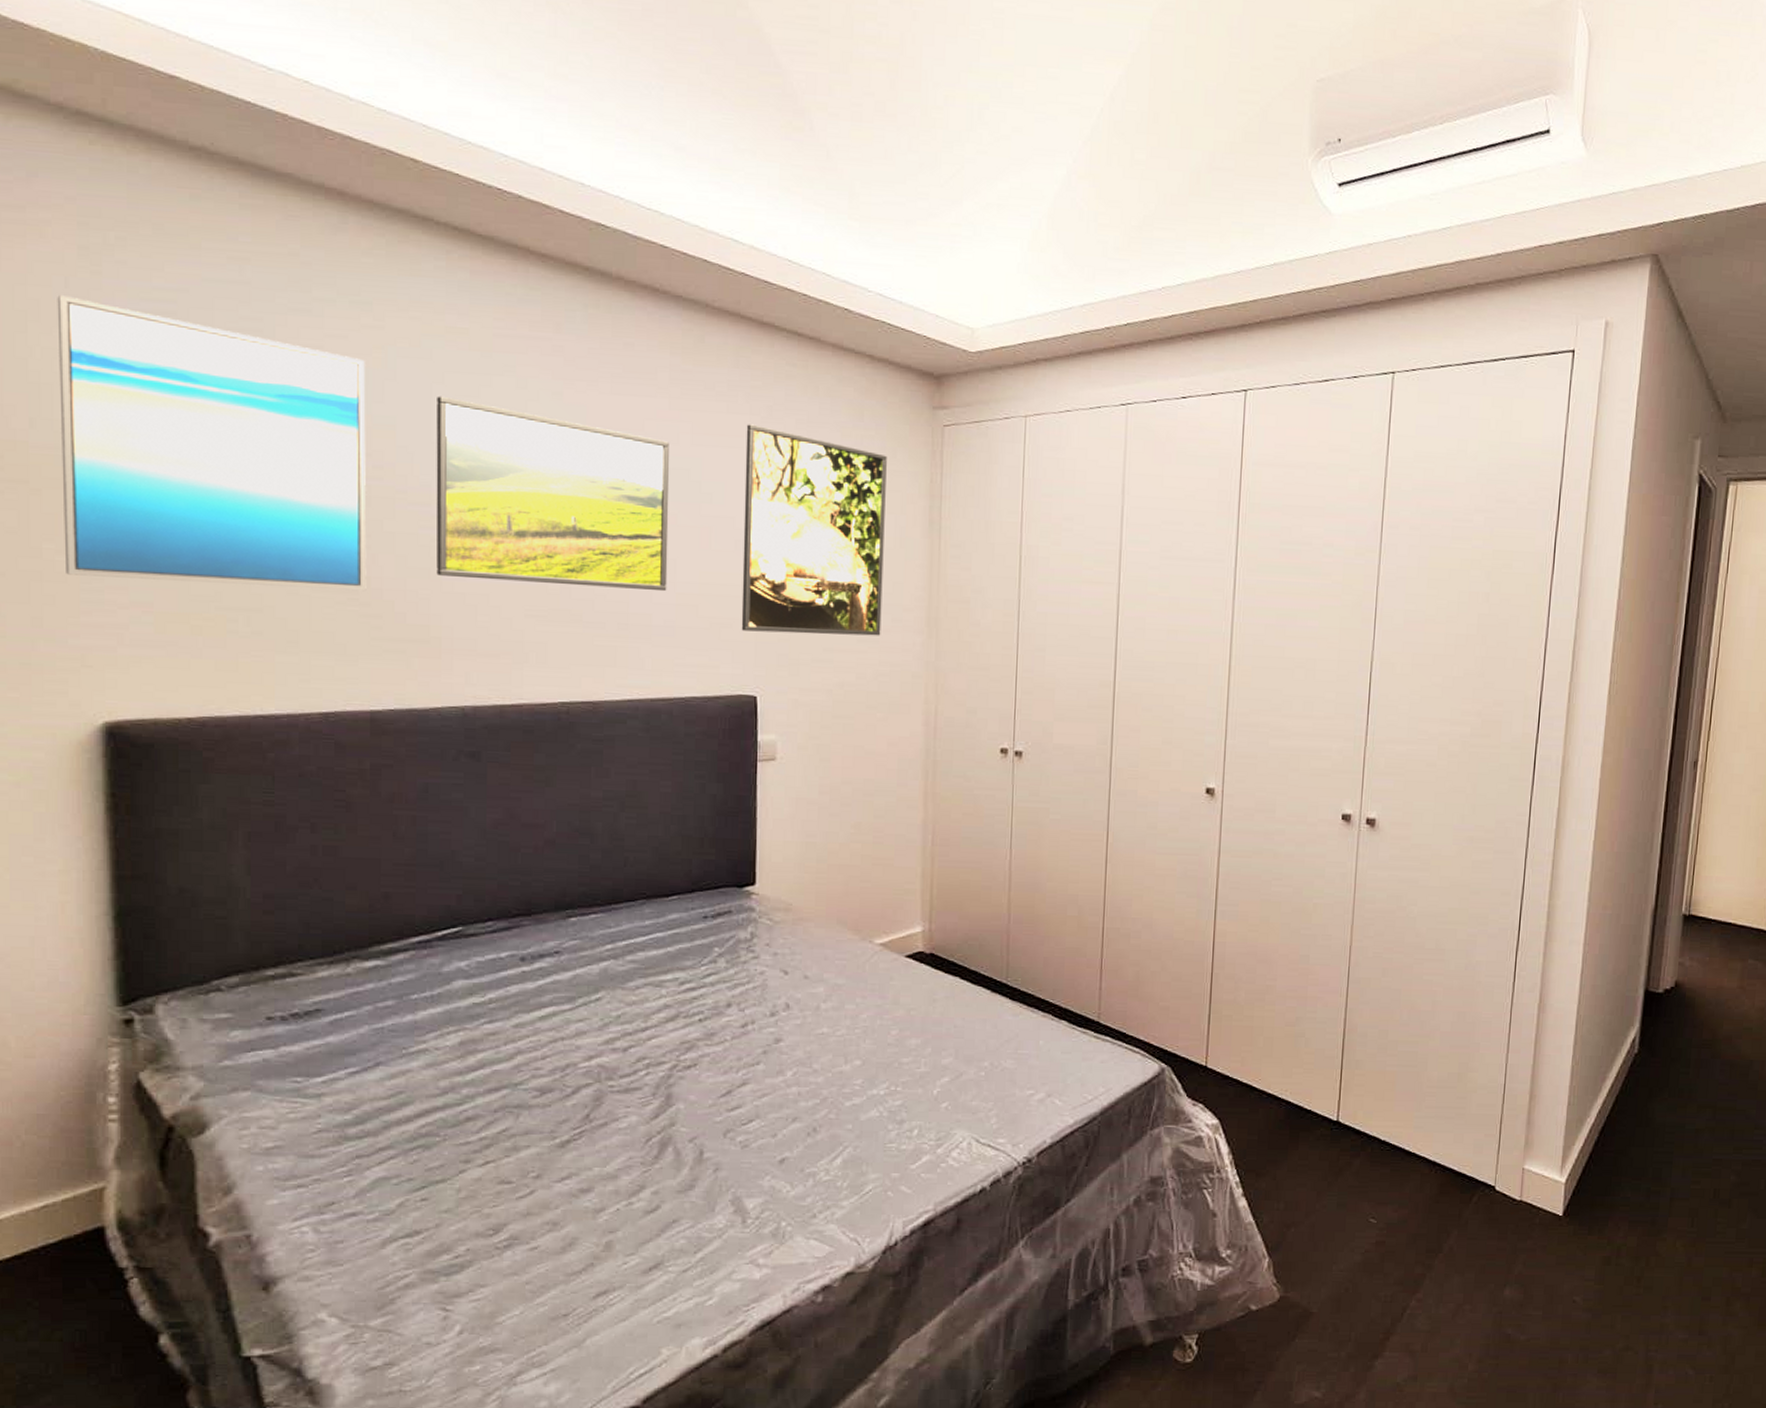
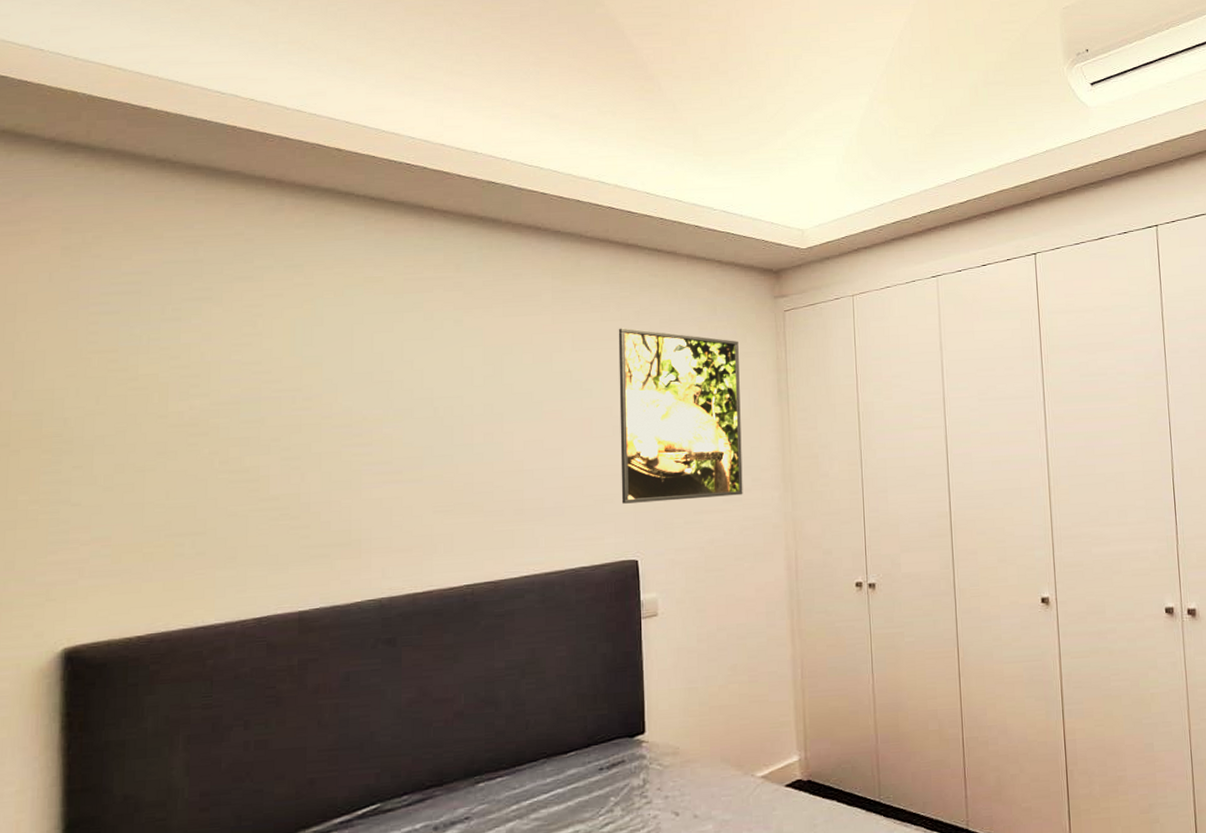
wall art: present [57,294,367,590] -> none [37,287,297,521]
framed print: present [436,396,669,592] -> none [356,334,556,486]

